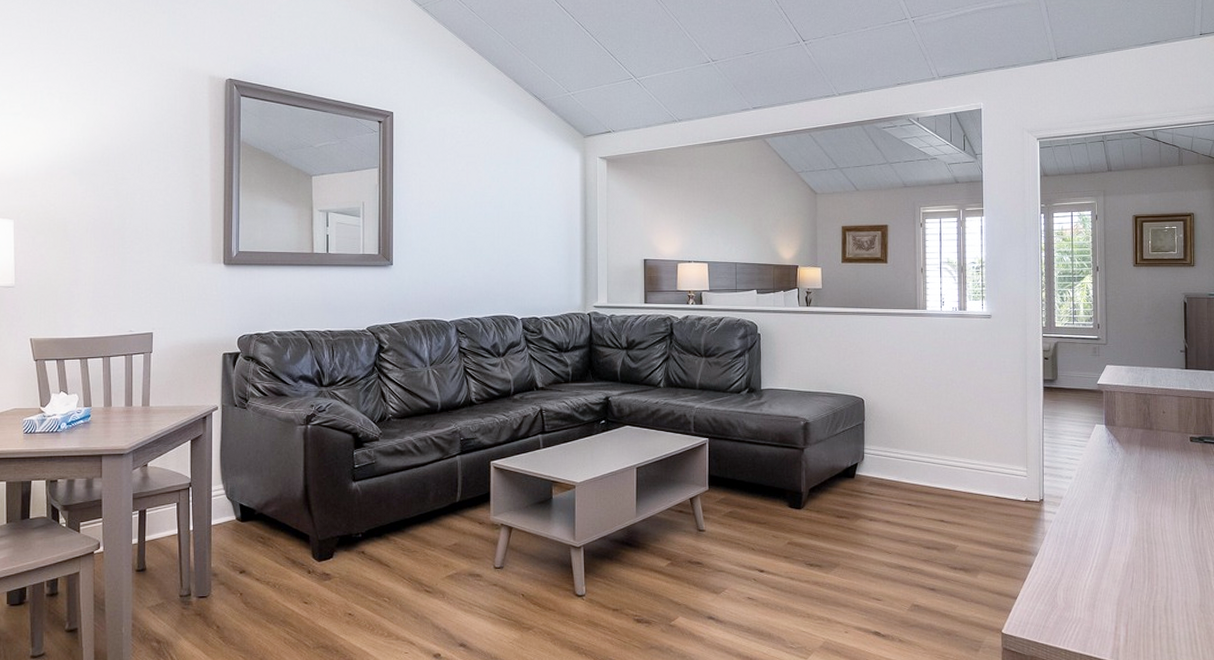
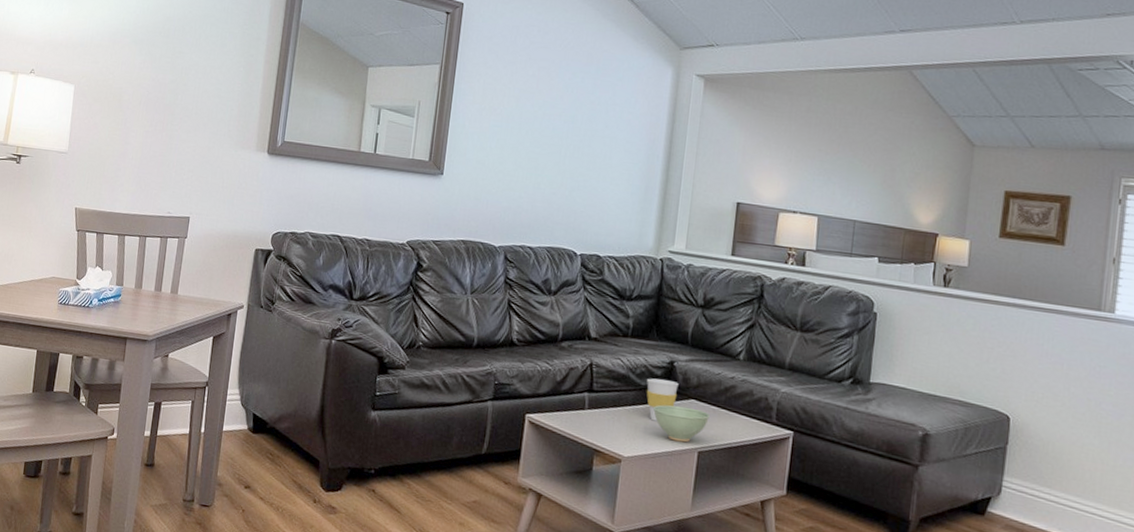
cup: none [589,413,615,449] -> present [646,378,679,422]
bowl: none [596,432,642,462] -> present [652,404,710,443]

